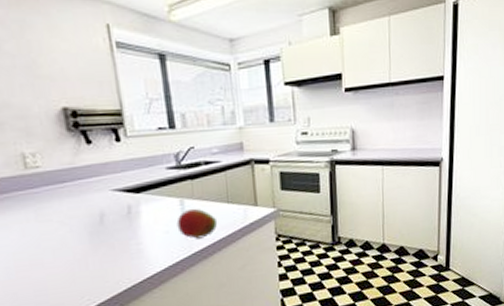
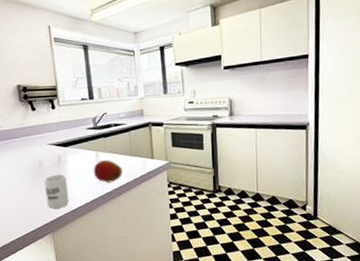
cup: none [107,230,145,276] -> present [44,174,70,209]

